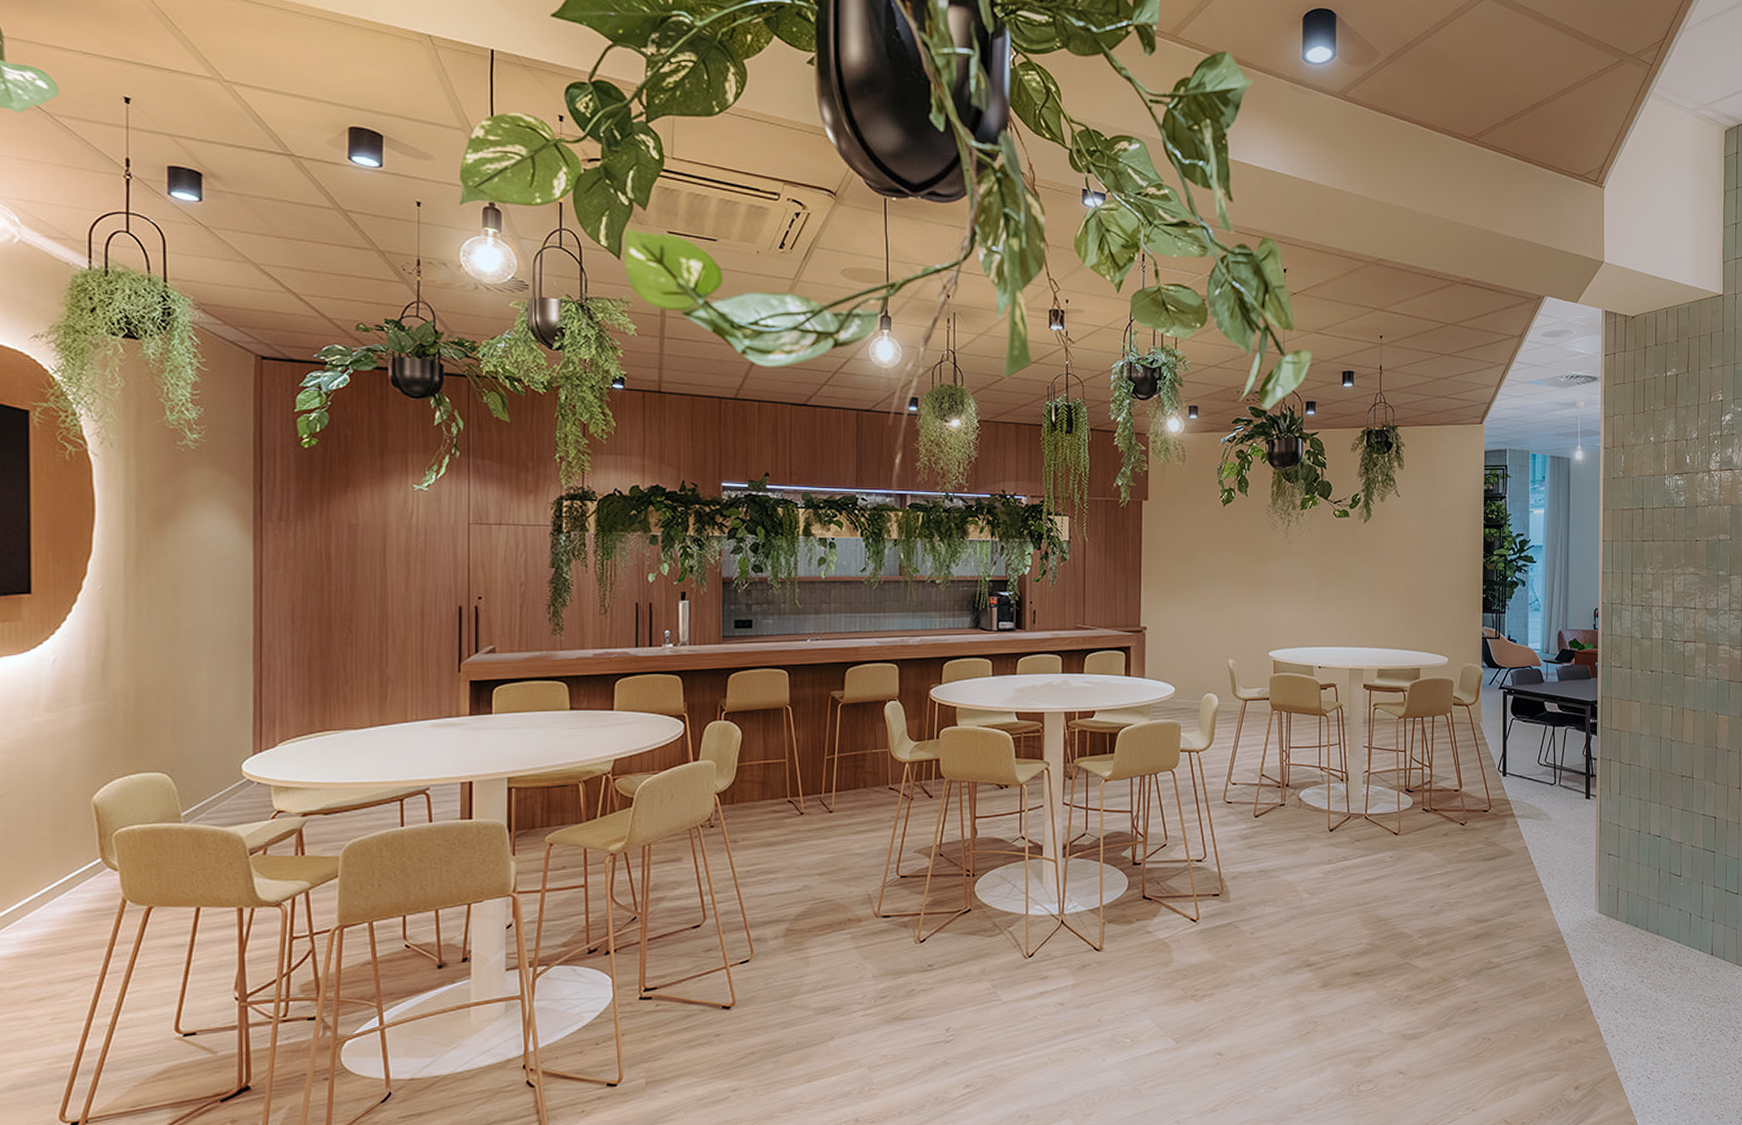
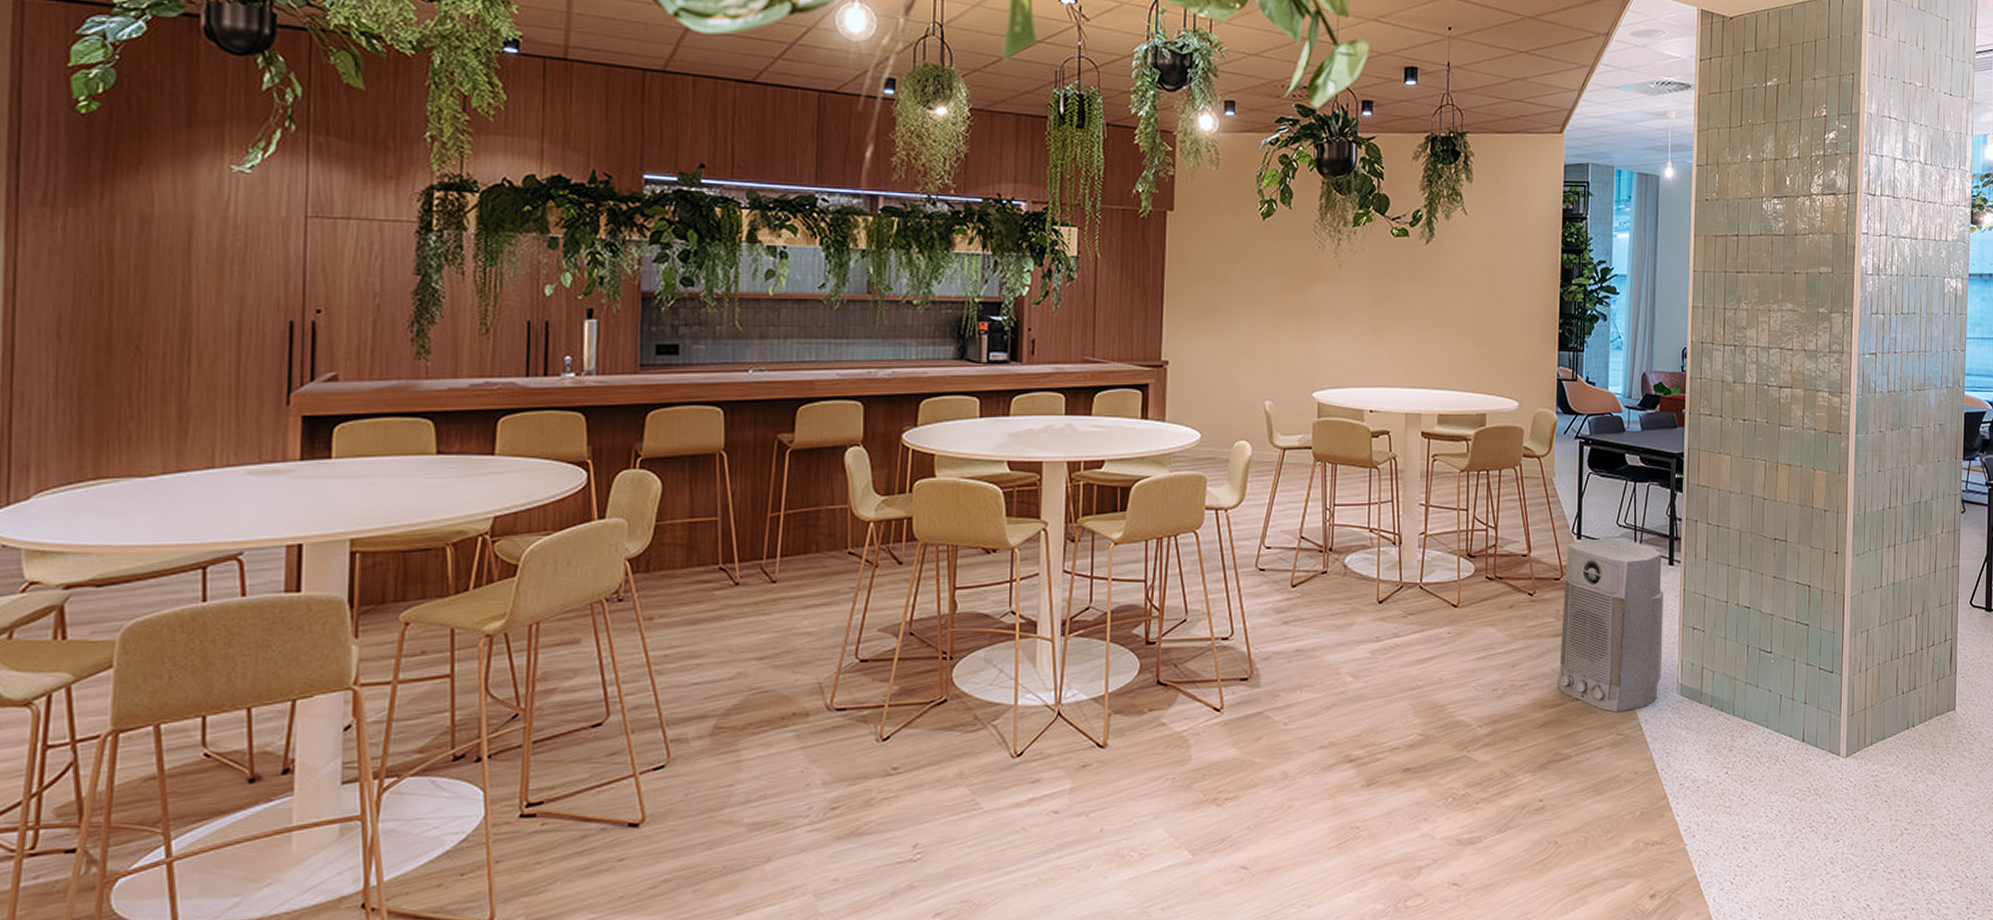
air purifier: none [1488,775,1582,927] -> present [1557,538,1664,713]

